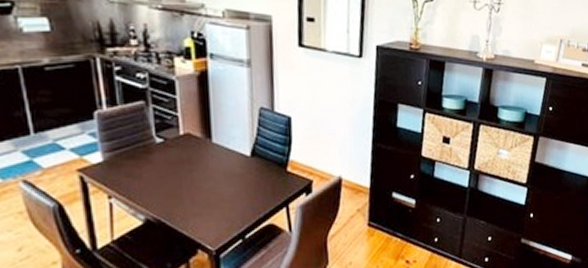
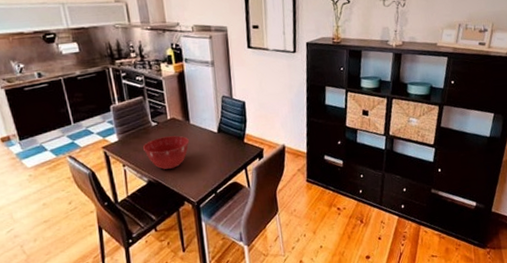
mixing bowl: none [141,158,209,204] -> present [143,135,189,169]

